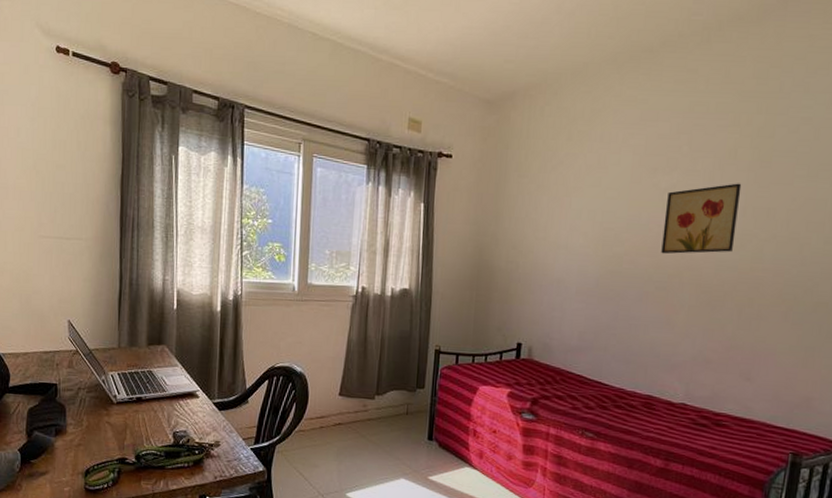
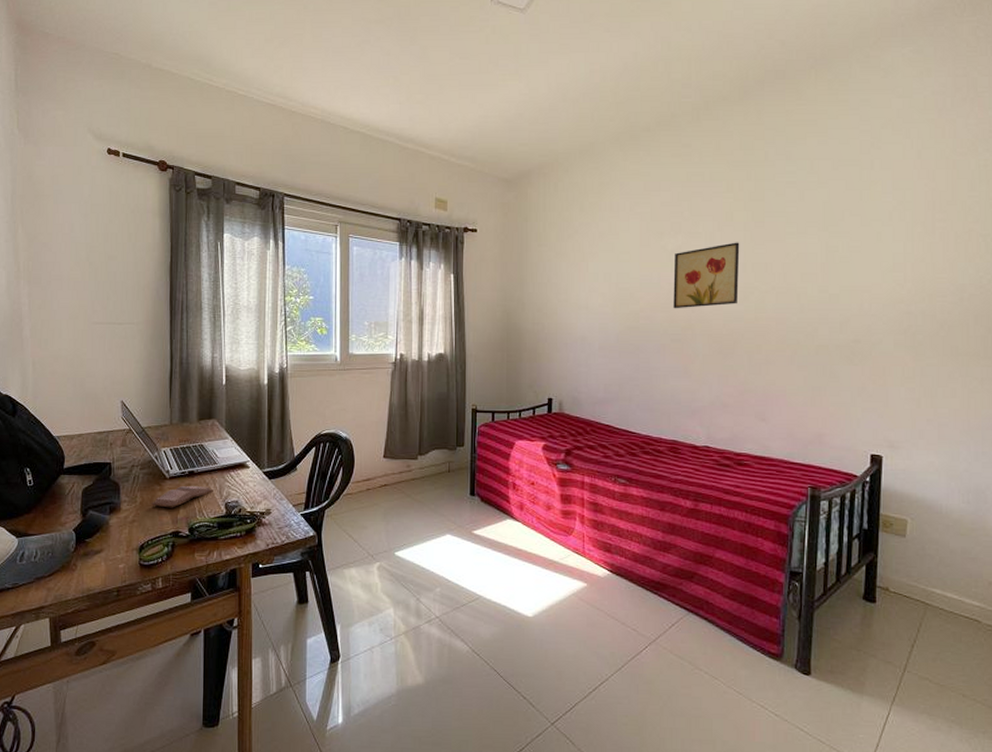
book: none [97,412,161,434] -> present [150,485,213,508]

